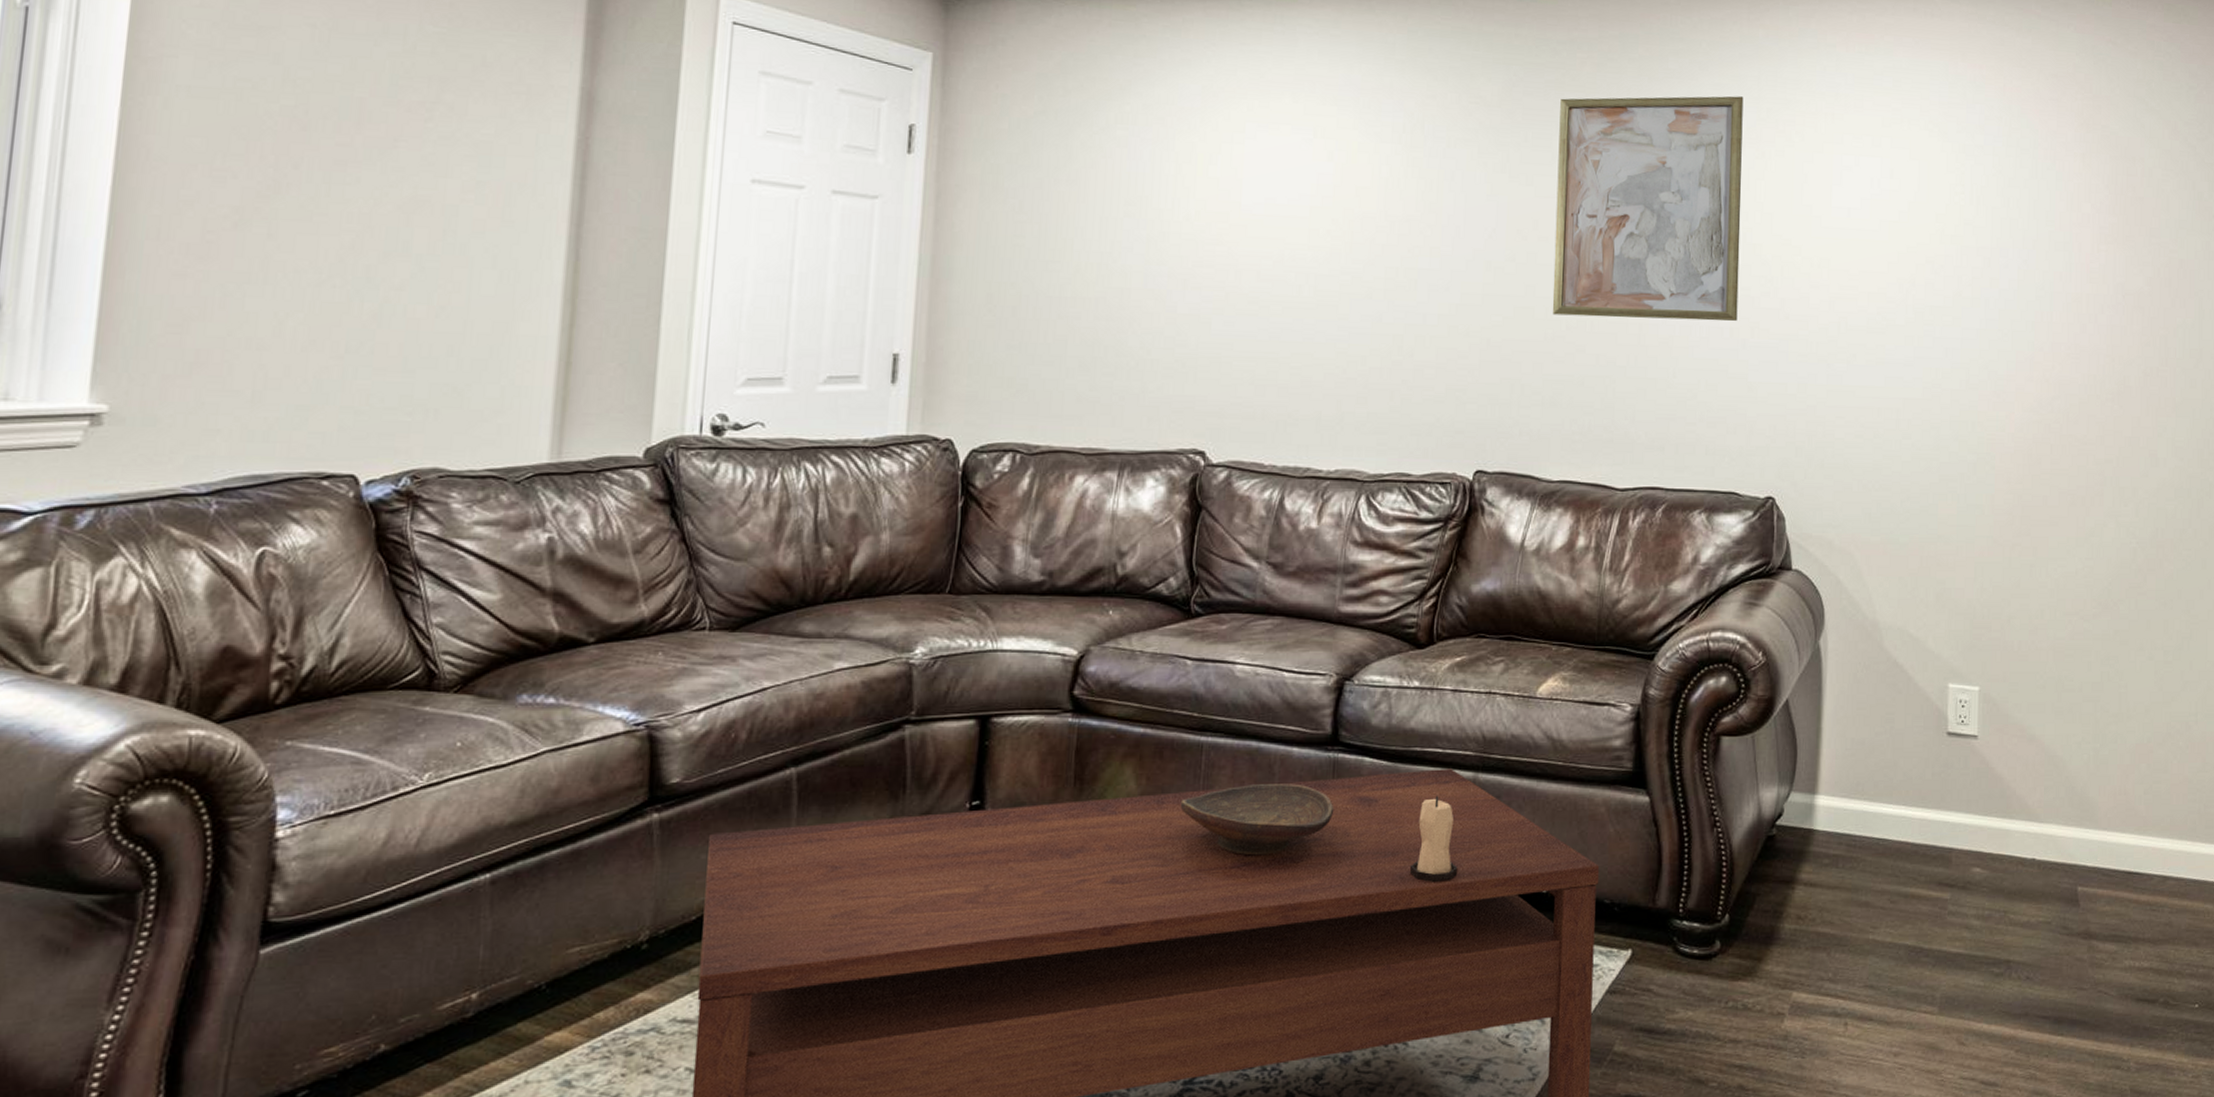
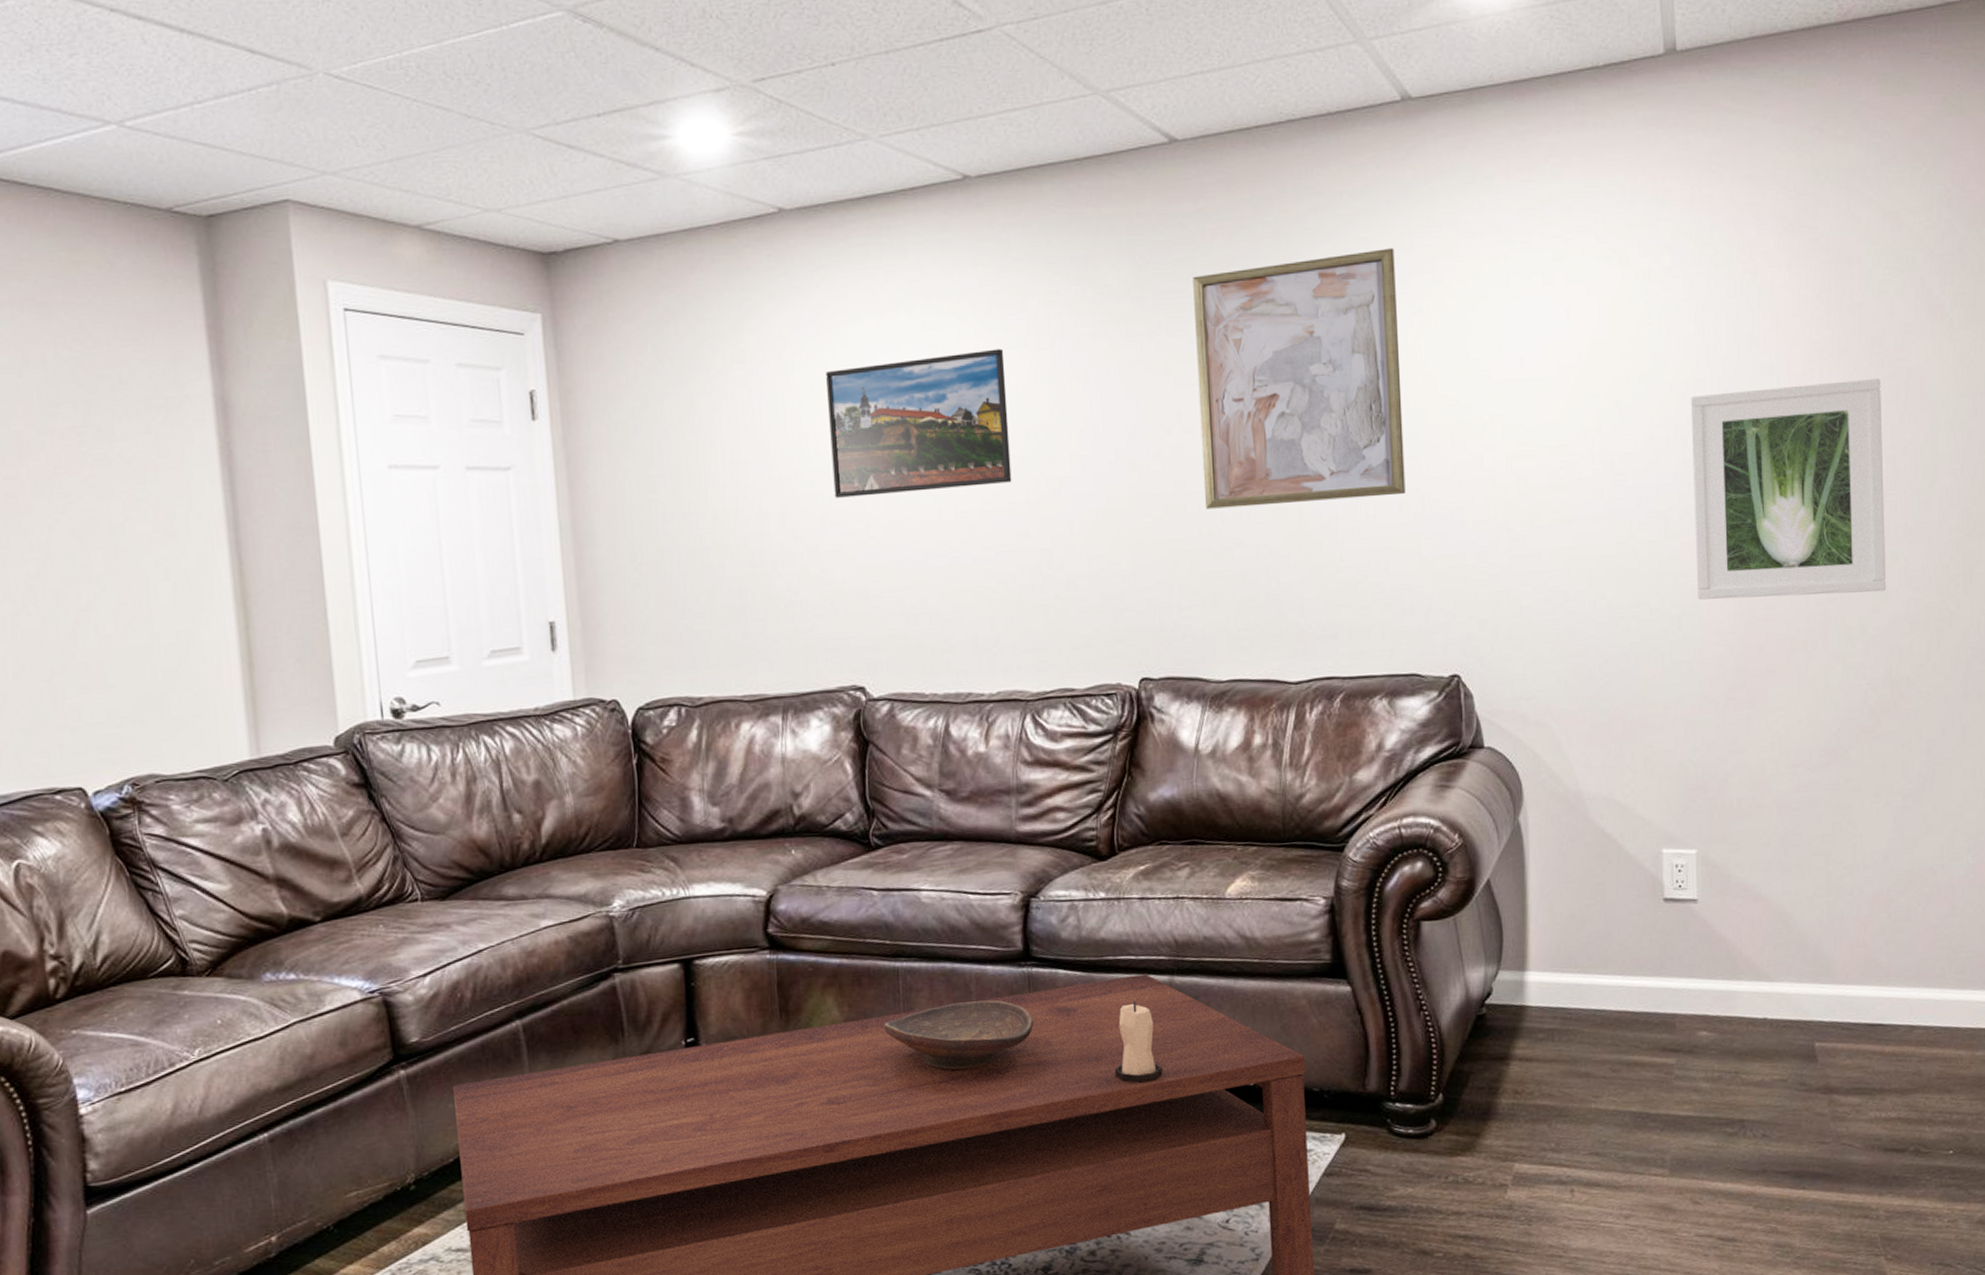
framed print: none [1199,141,1378,268] -> present [826,348,1012,498]
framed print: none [1992,261,2157,458] -> present [1691,379,1886,600]

